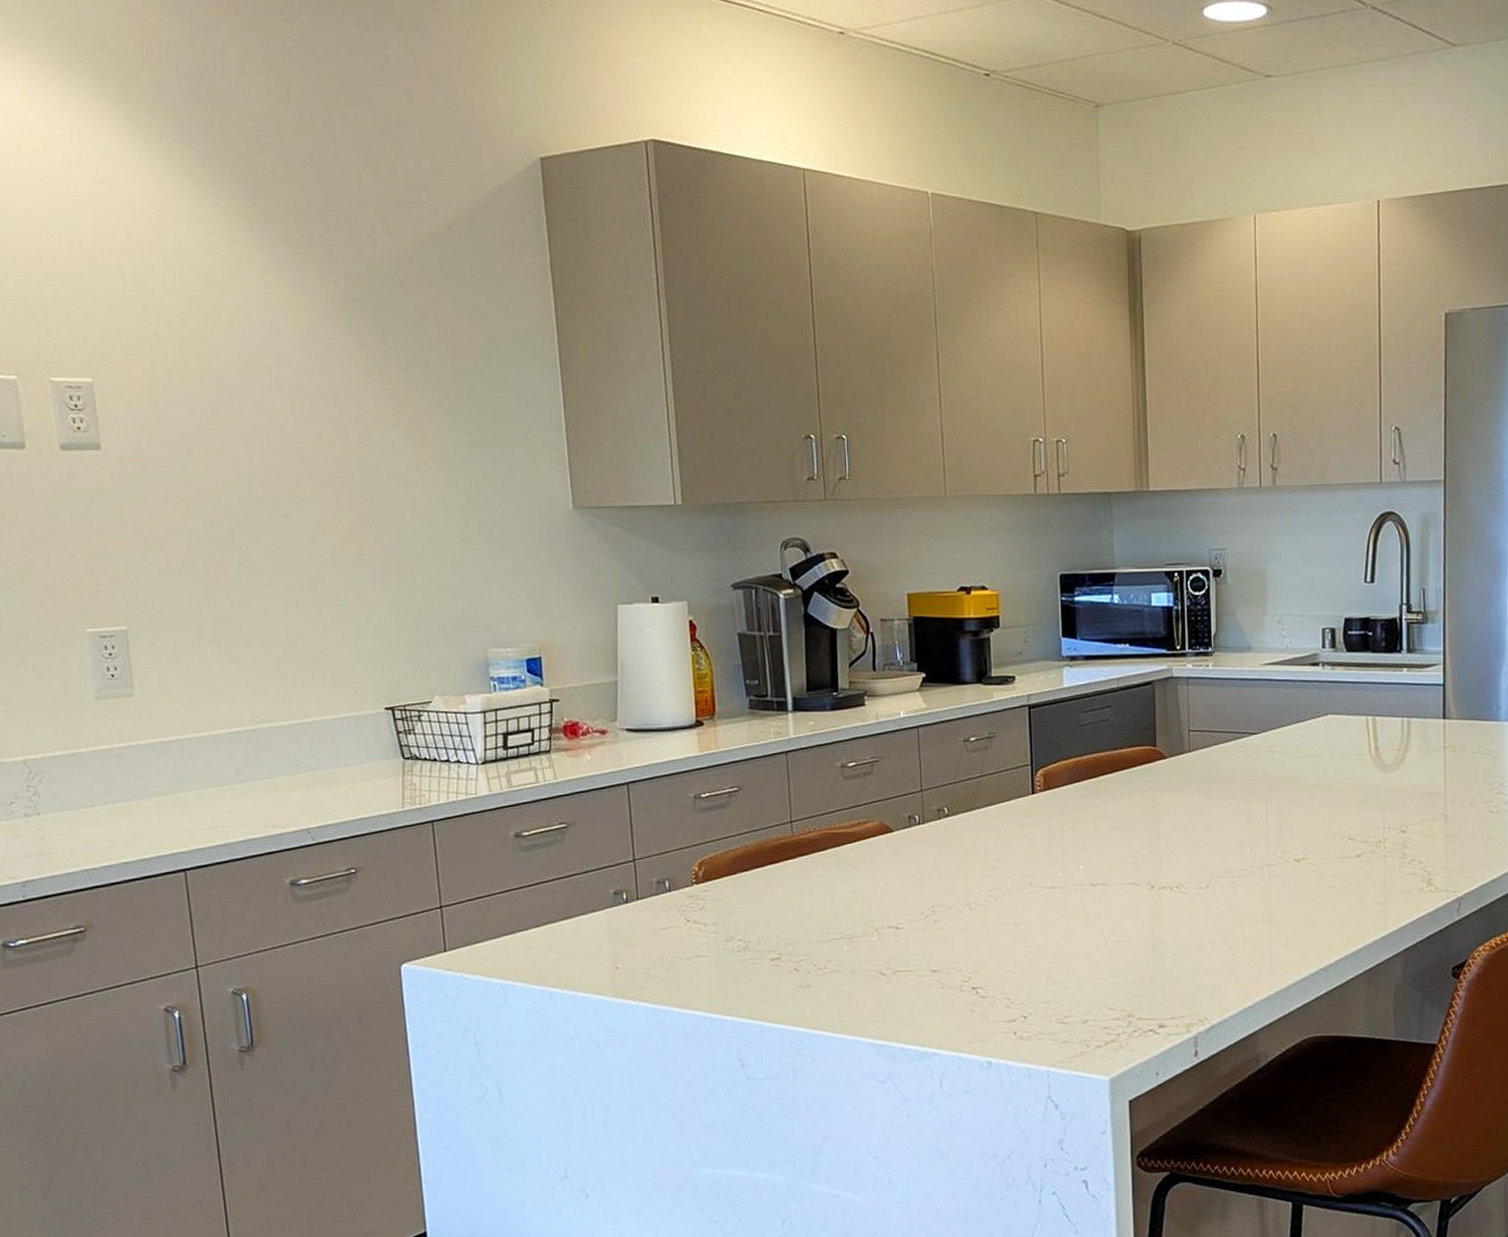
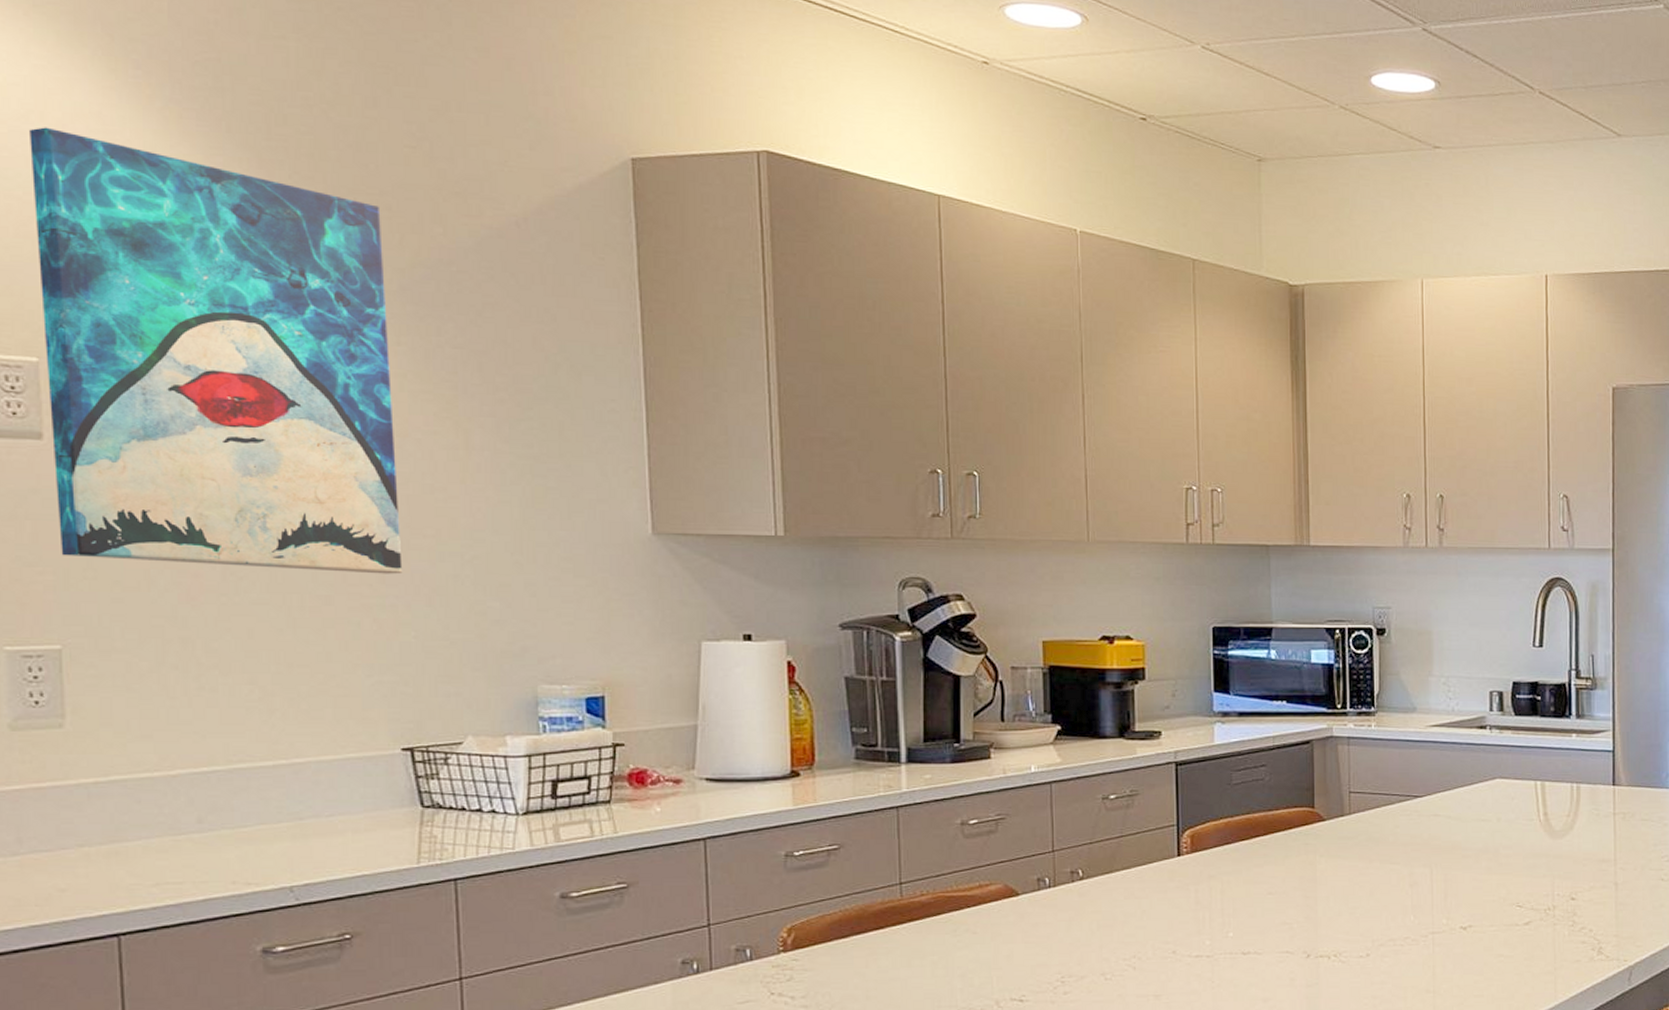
wall art: none [72,173,377,555] -> present [30,127,403,575]

